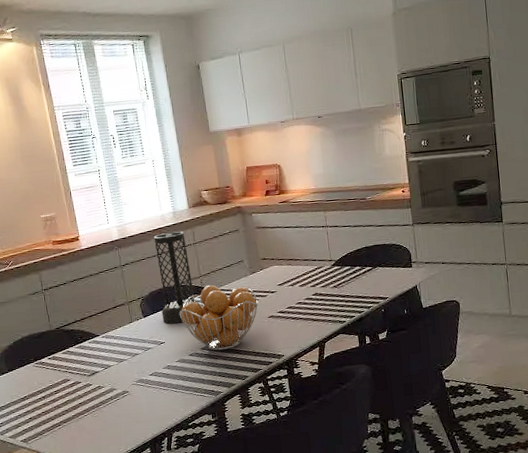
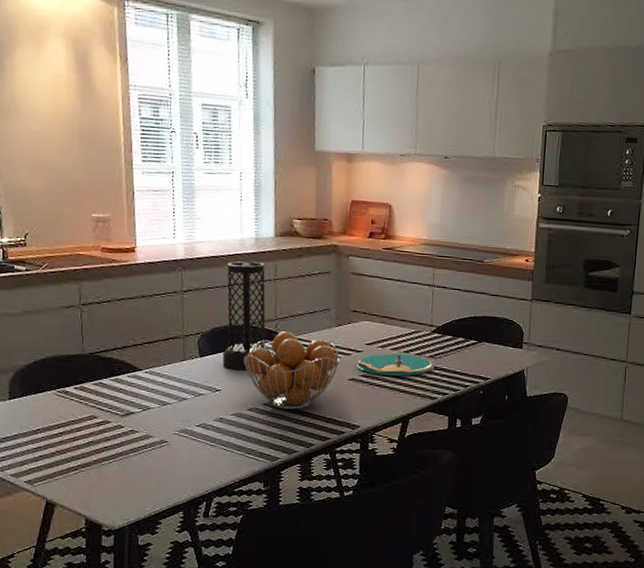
plate: none [273,287,339,309] -> present [357,353,434,376]

